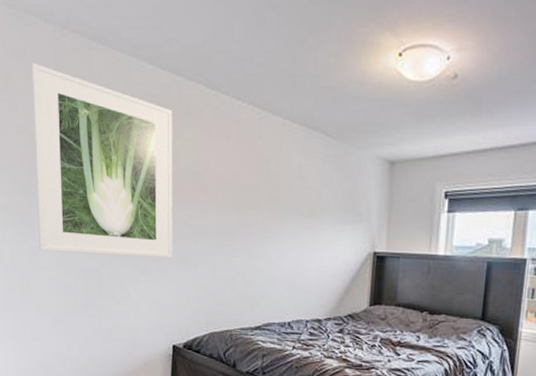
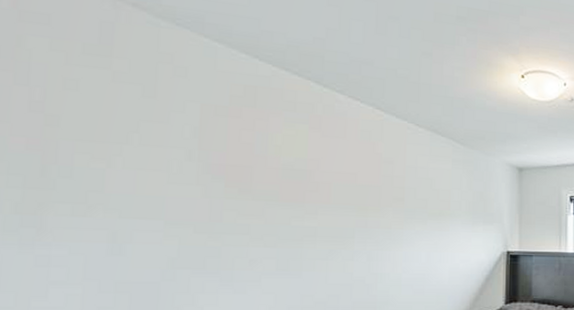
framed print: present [31,63,173,259] -> none [51,32,273,265]

